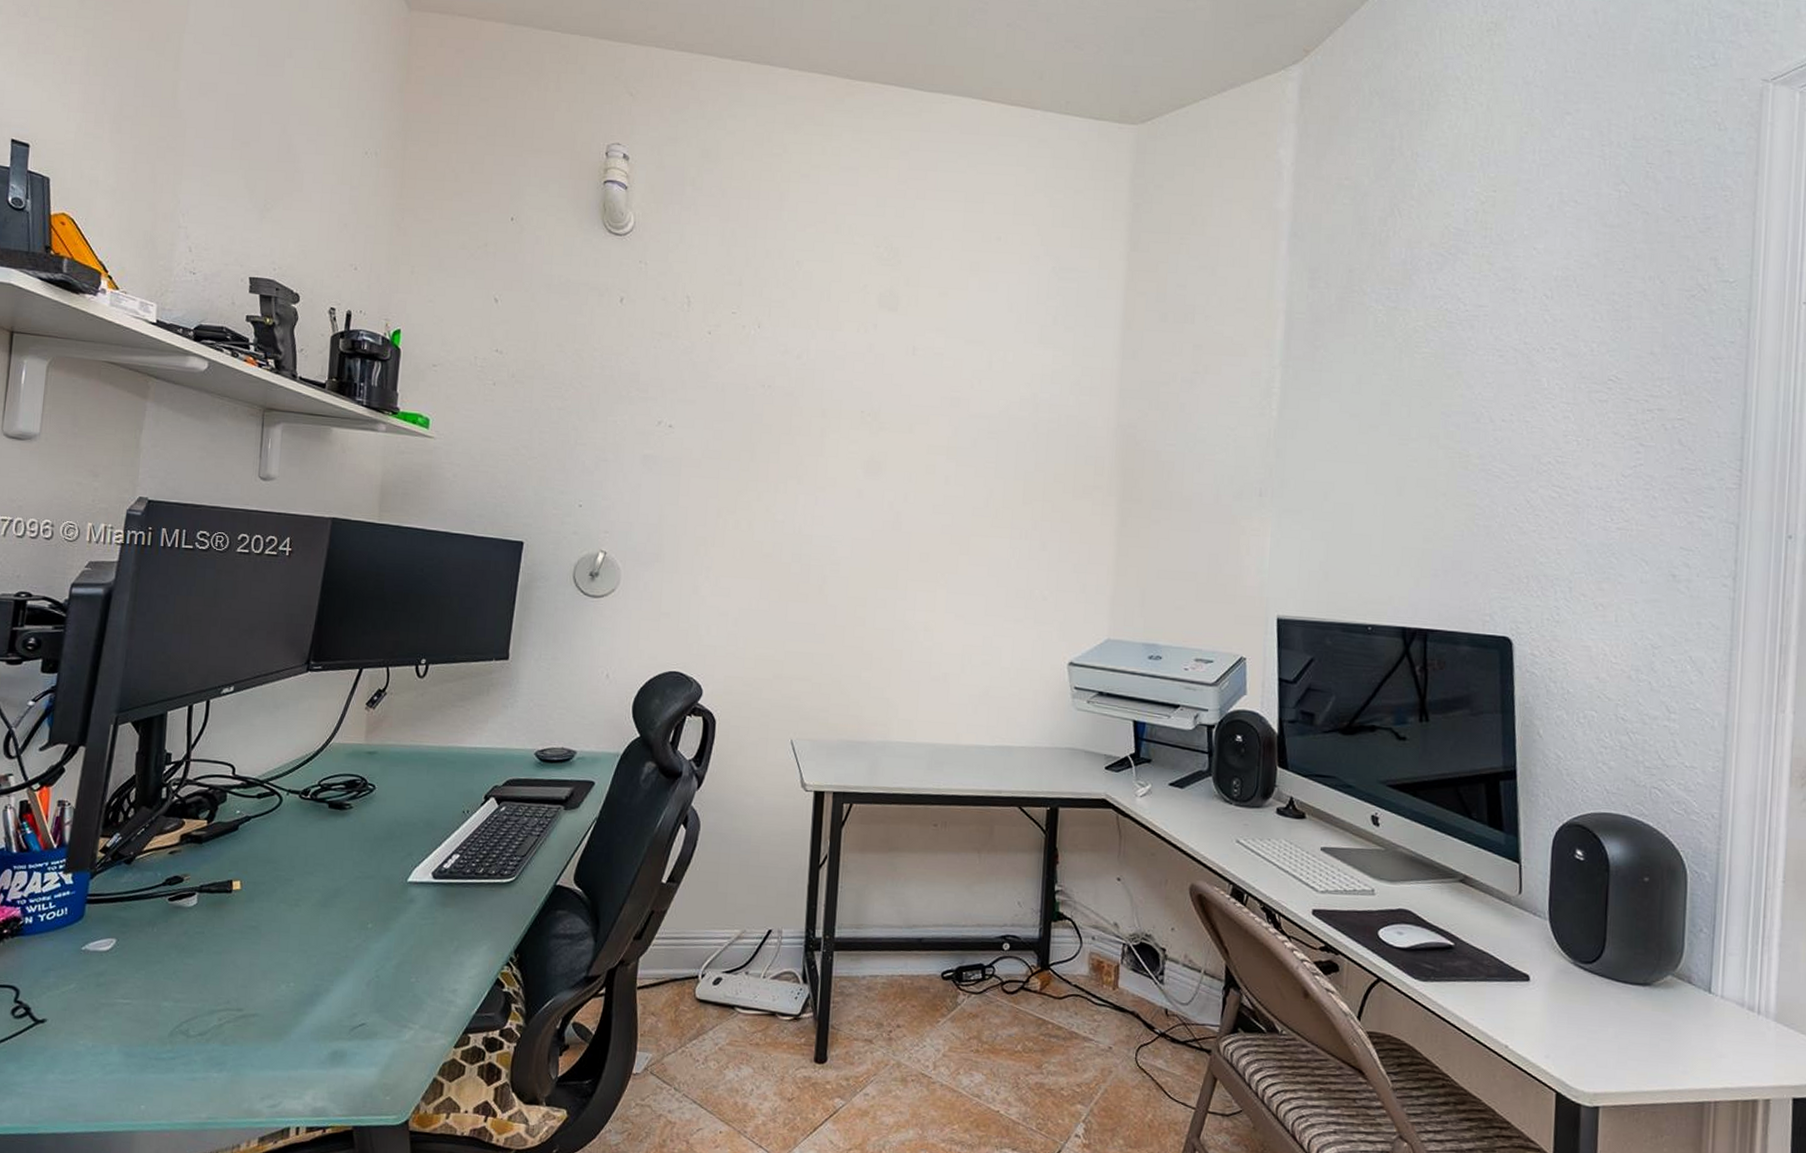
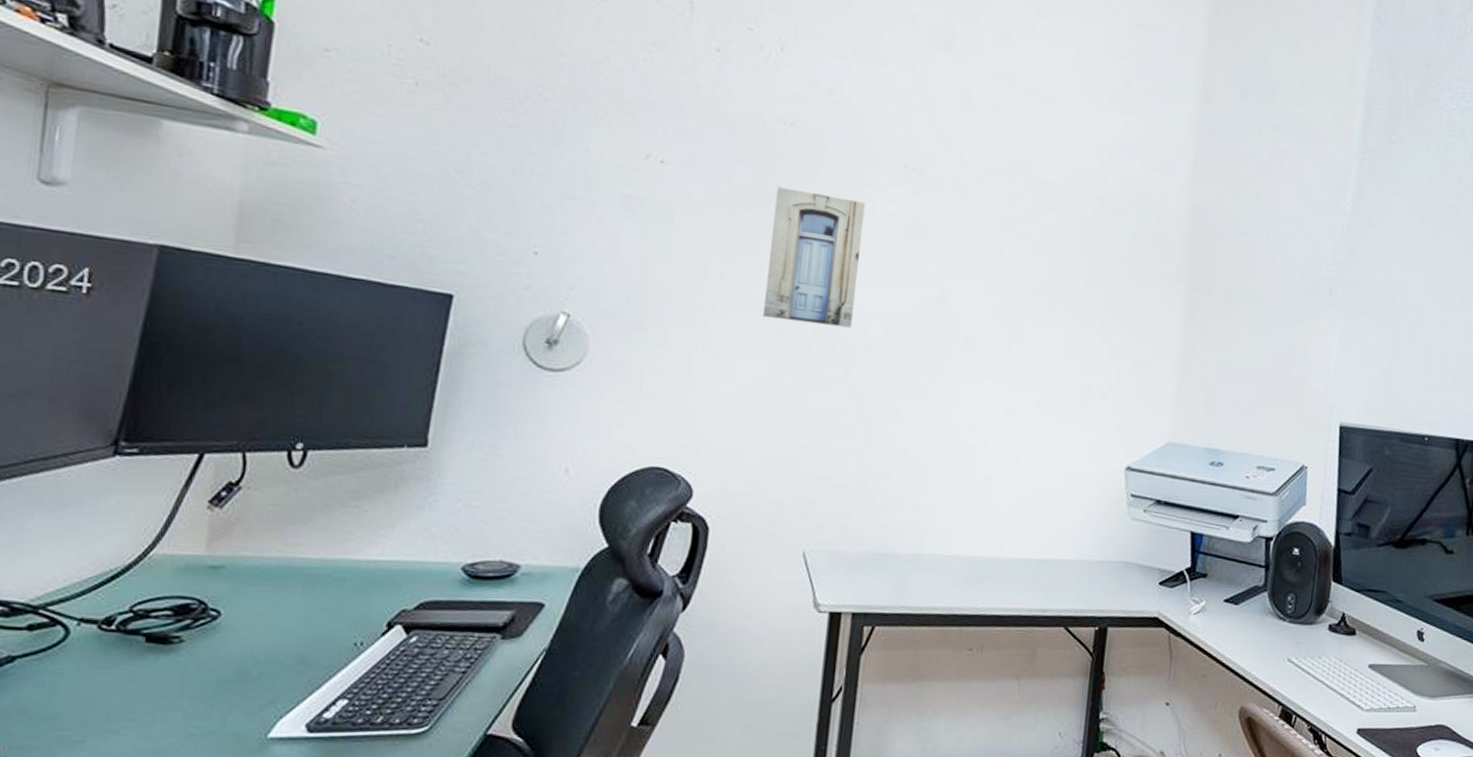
wall art: none [752,438,830,551] -> present [763,187,865,328]

